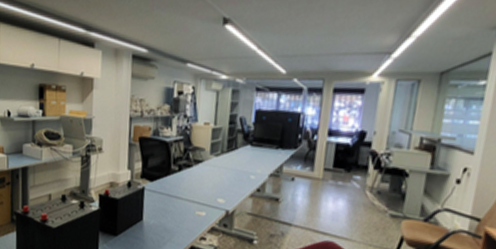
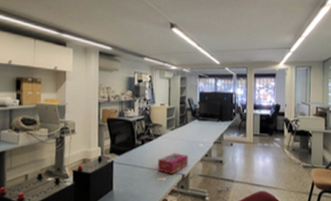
tissue box: none [195,184,235,209] -> present [157,153,188,174]

